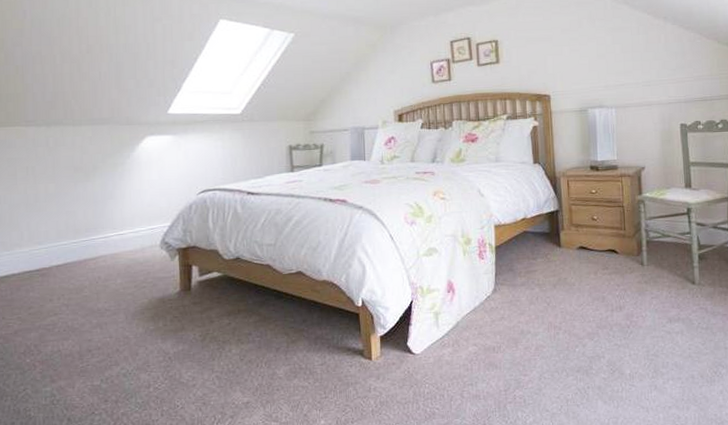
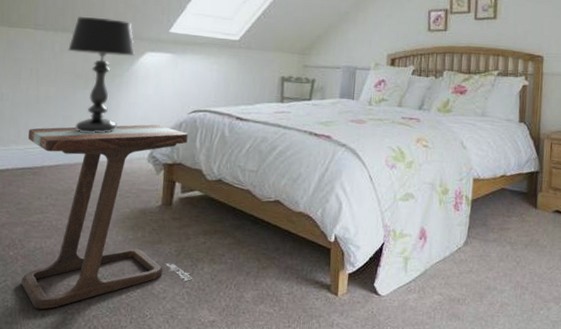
side table: none [32,210,221,414] -> present [21,124,192,310]
table lamp: none [63,106,134,226] -> present [68,17,135,133]

